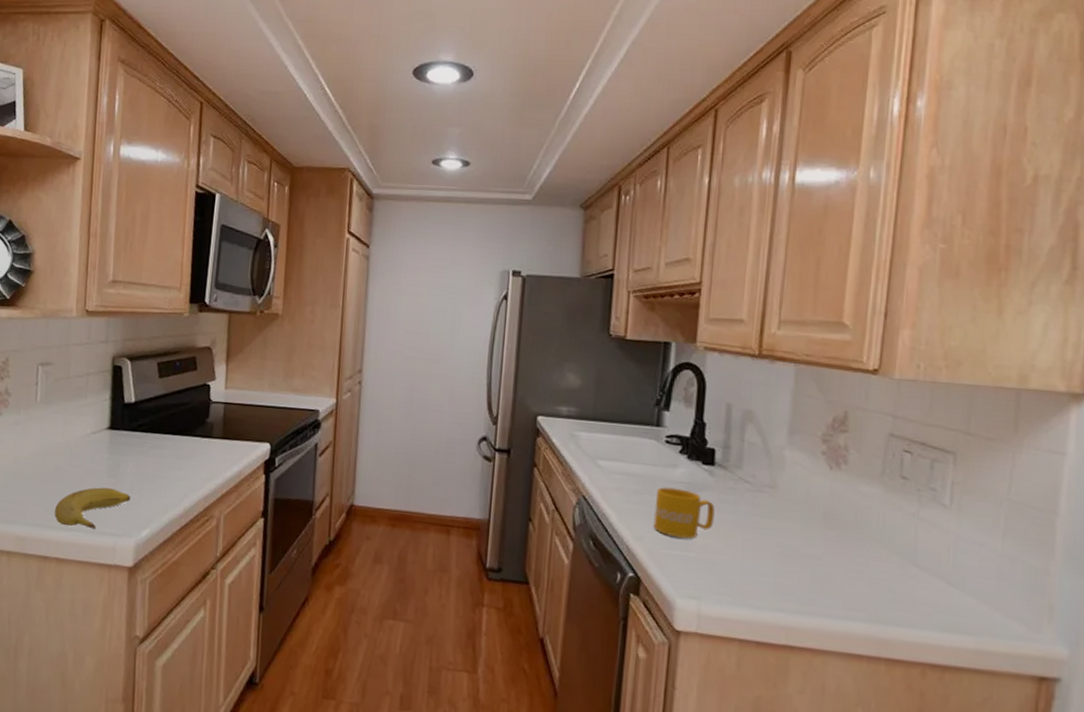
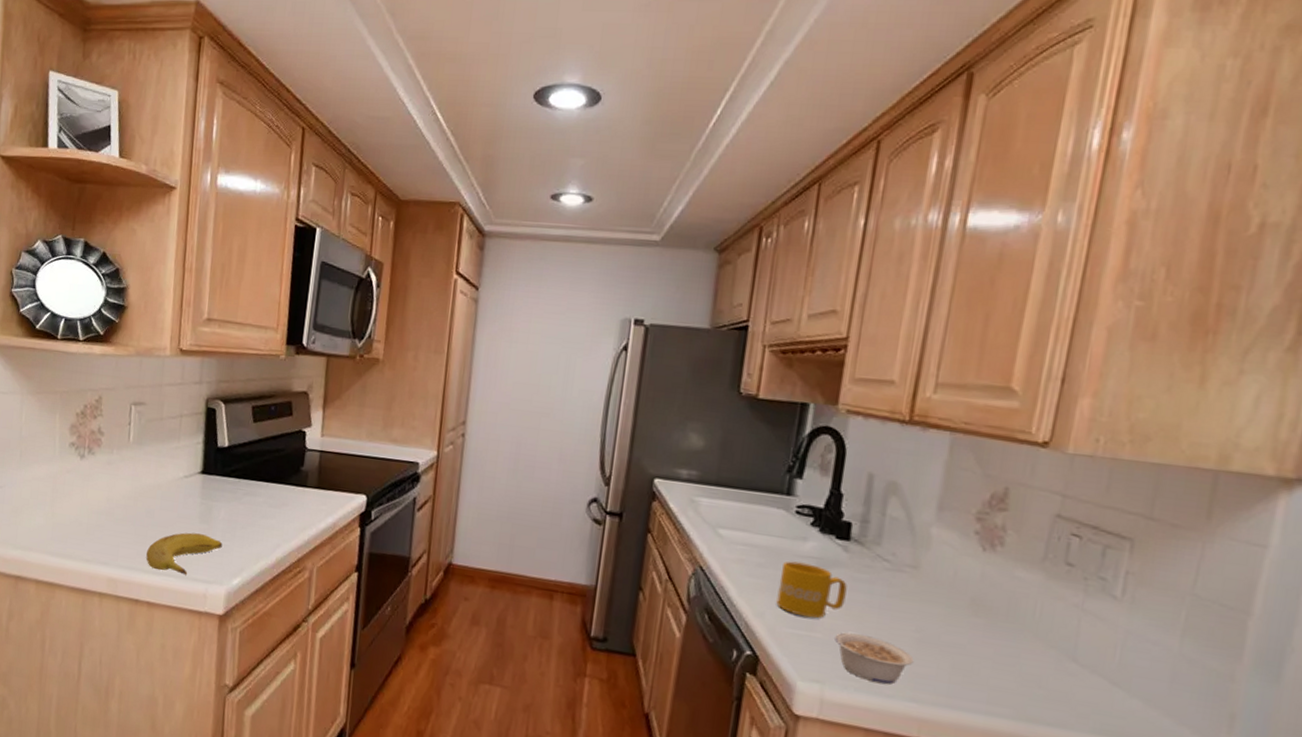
legume: none [707,550,778,597] -> present [835,632,914,685]

